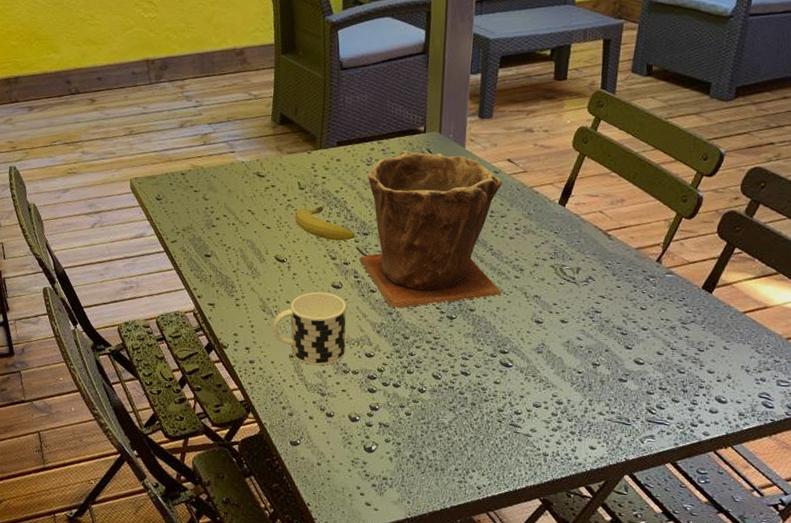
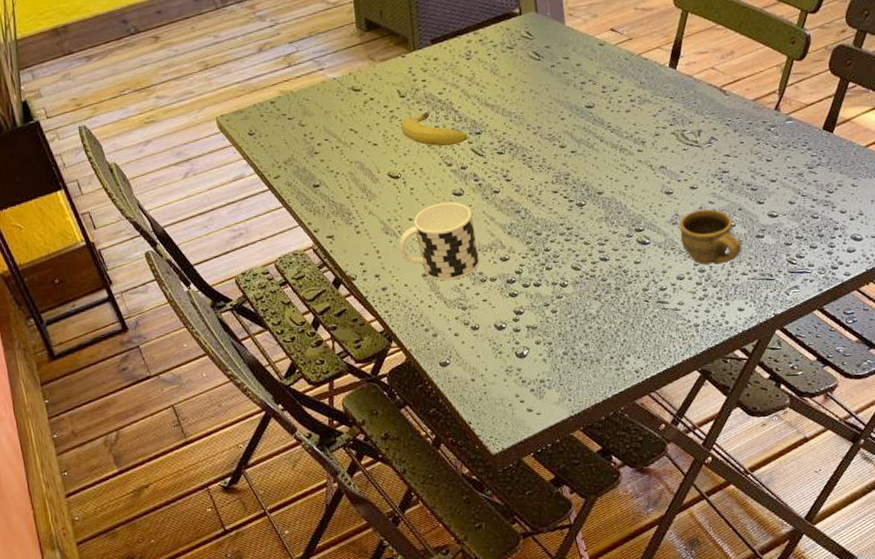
plant pot: present [360,151,503,308] -> none [469,33,628,206]
cup: none [543,343,602,400] -> present [679,209,741,265]

